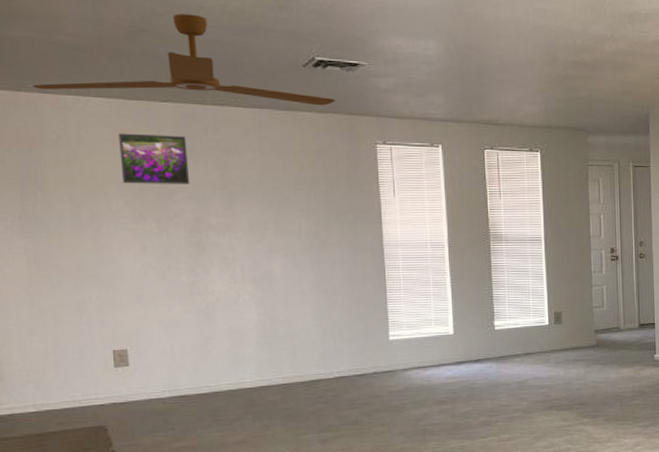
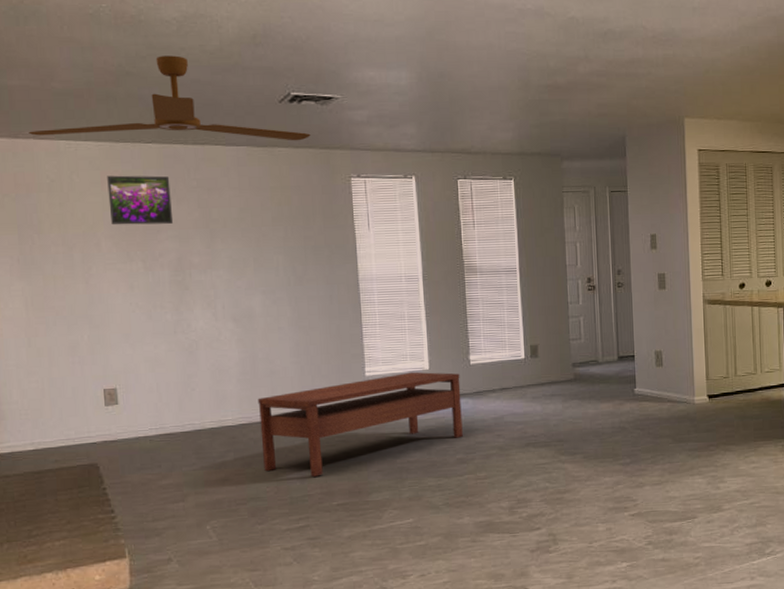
coffee table: none [277,336,487,439] -> present [257,372,463,477]

